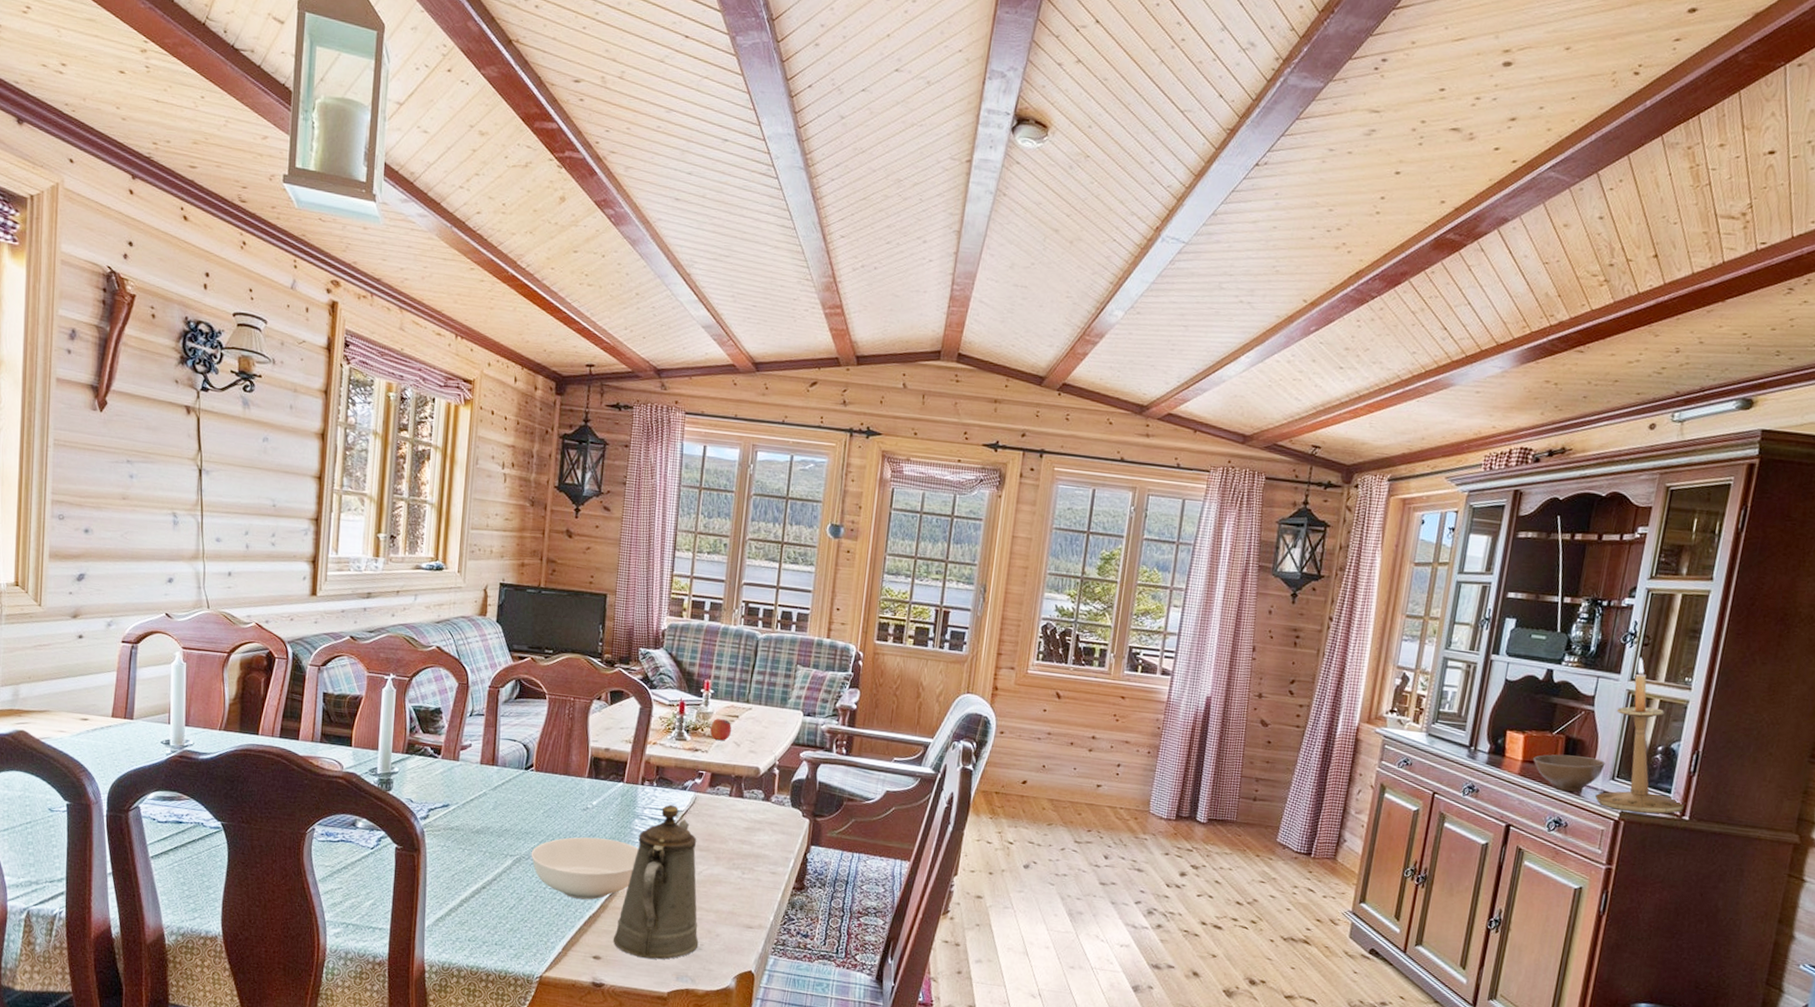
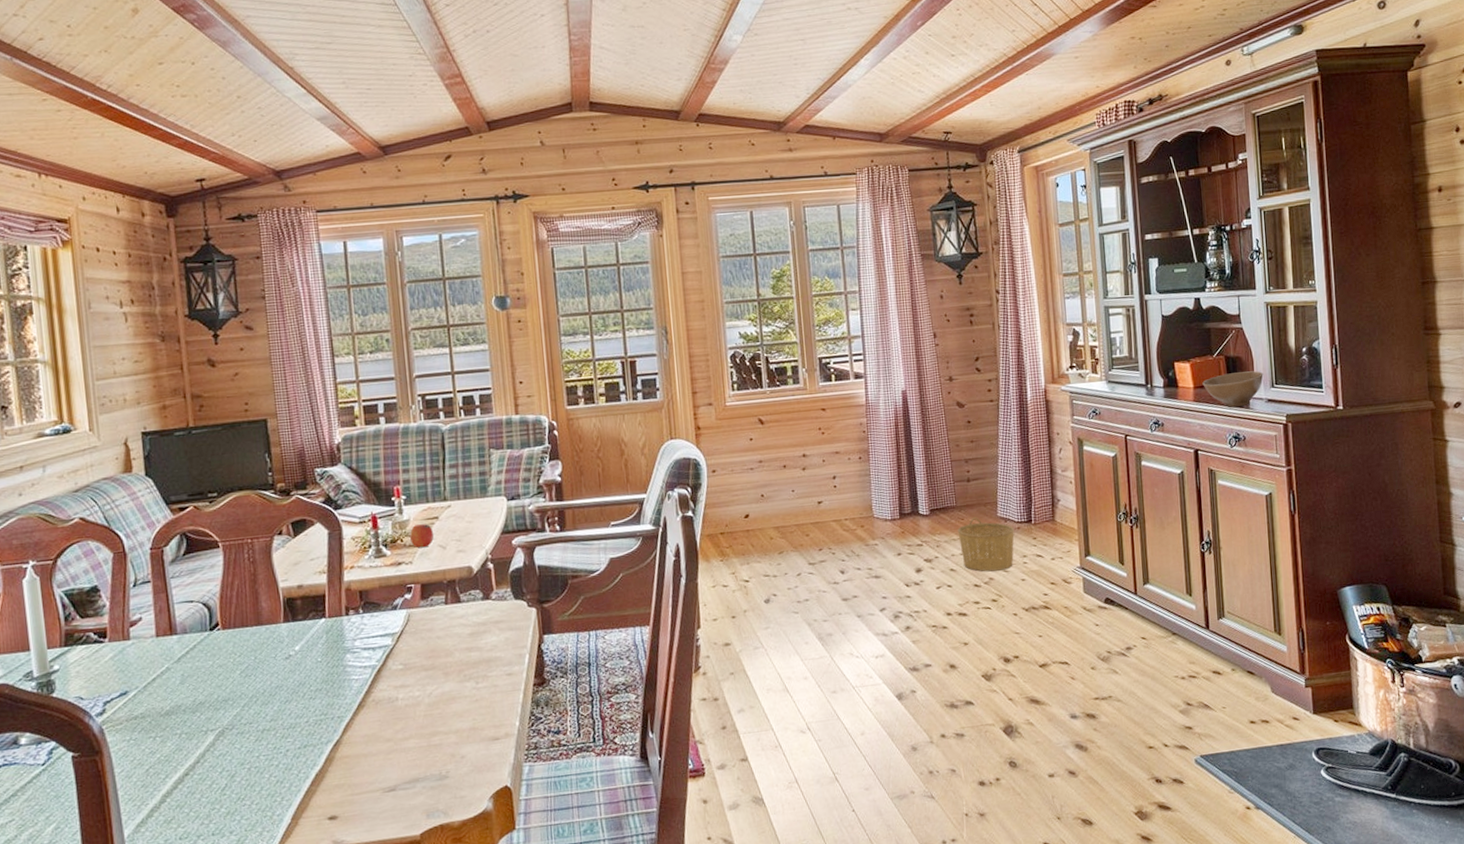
bowl: present [531,837,639,900] -> none [234,682,357,760]
coffee pot: present [614,804,699,960] -> none [348,628,444,805]
basket: none [1230,837,1292,895] -> present [957,517,1015,572]
candlestick: present [1595,658,1686,814] -> none [1260,271,1337,414]

